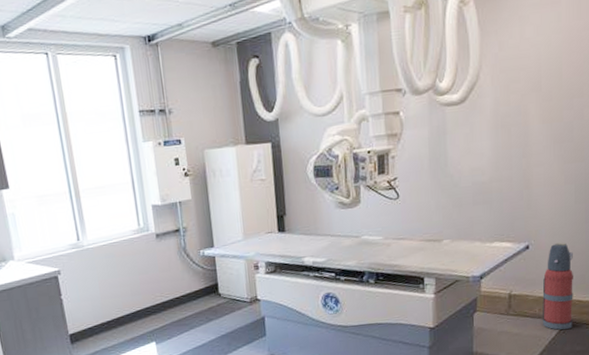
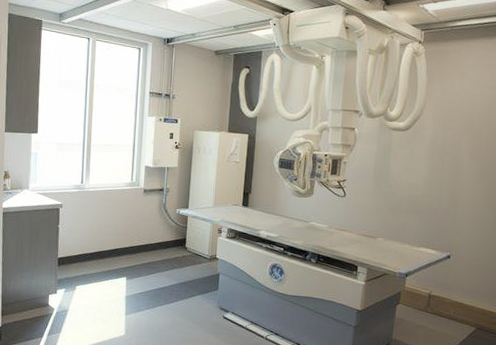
fire extinguisher: present [542,242,573,330] -> none [455,257,488,334]

